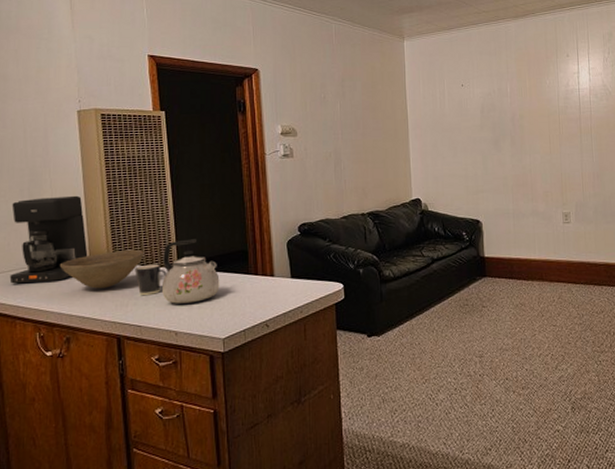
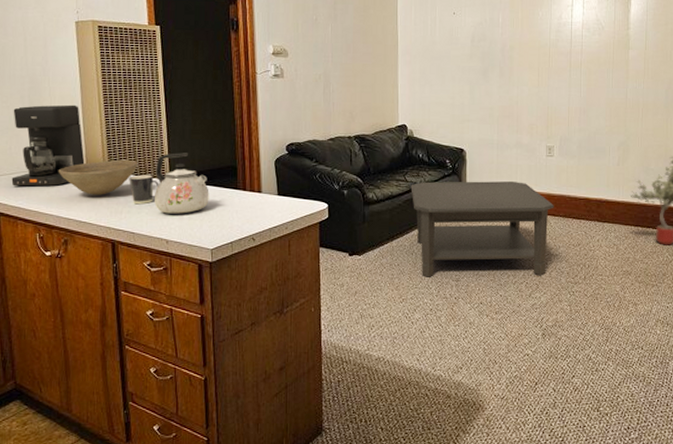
coffee table: none [428,250,575,355] -> present [410,181,554,277]

